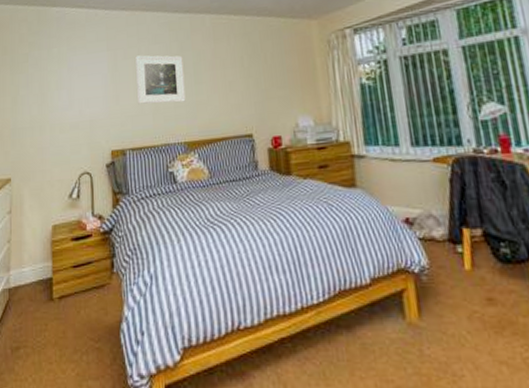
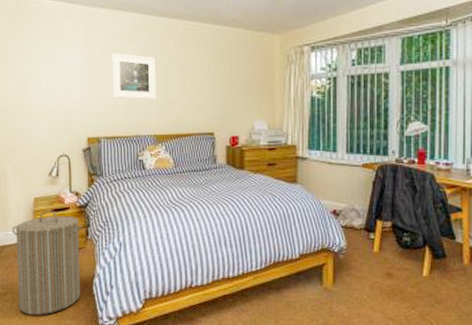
laundry hamper: none [27,239,108,375] -> present [12,210,84,315]

